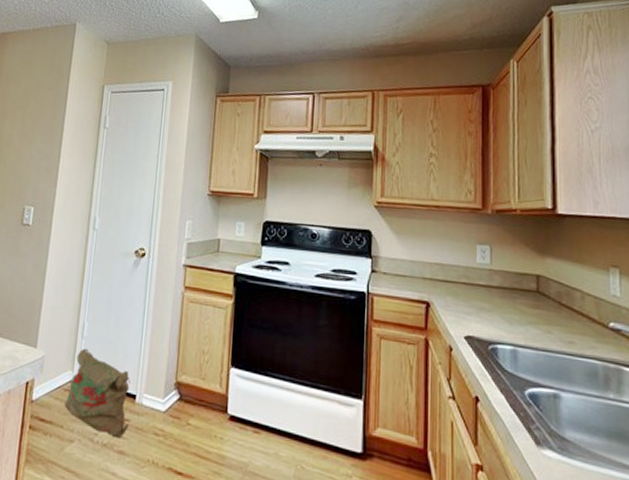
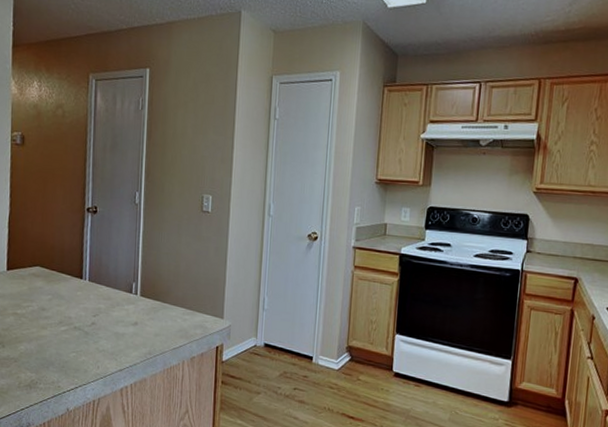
bag: present [64,348,130,438] -> none [251,318,307,390]

